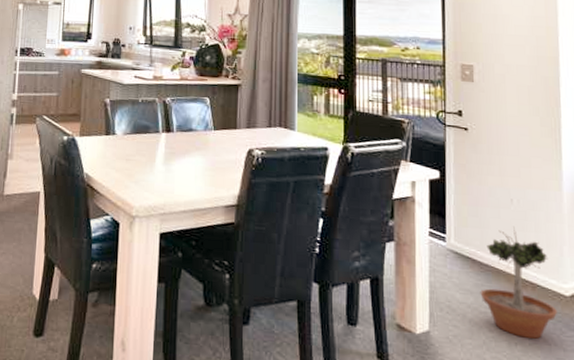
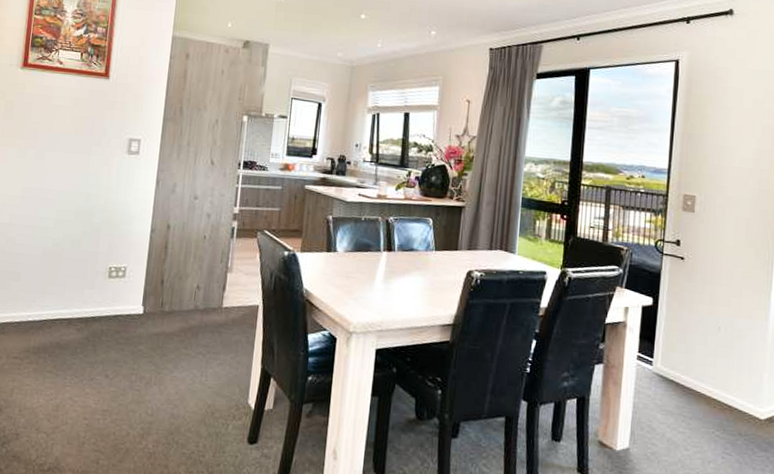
potted tree: present [480,226,557,339] -> none [680,352,751,458]

